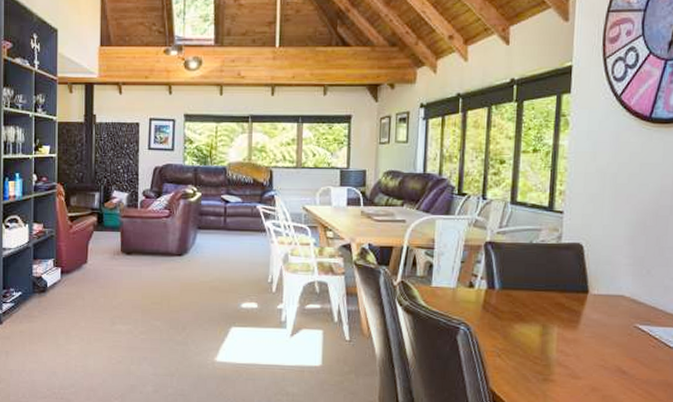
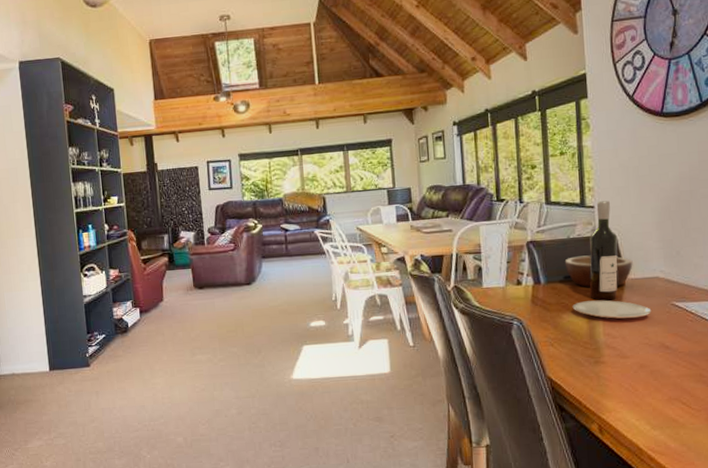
bowl: none [523,263,598,300] -> present [564,255,633,287]
plate: none [526,313,612,337] -> present [572,300,652,319]
bottle: none [546,207,585,315] -> present [589,200,618,301]

